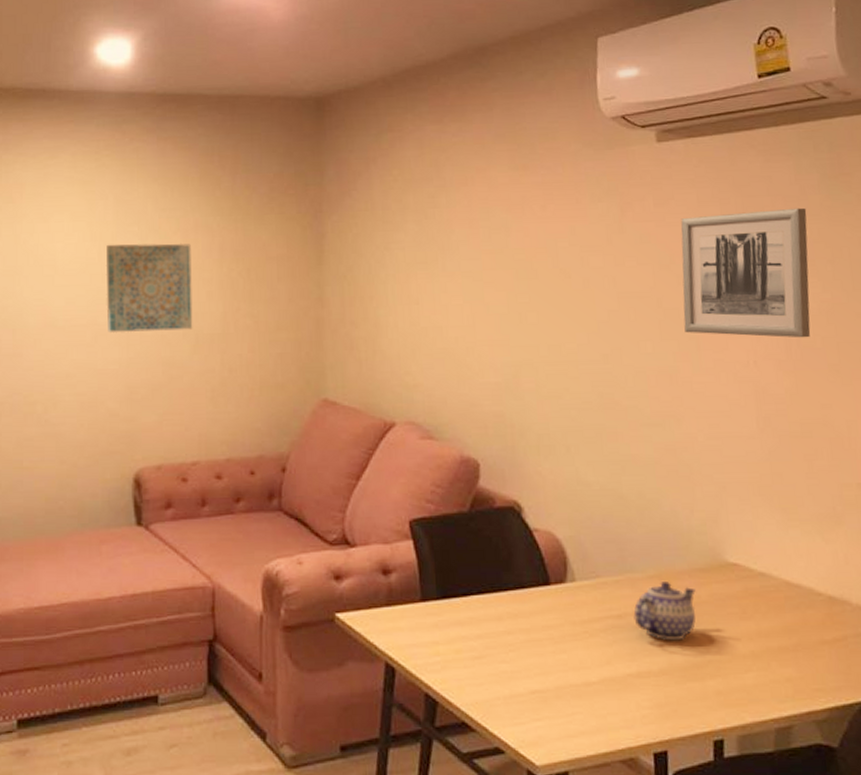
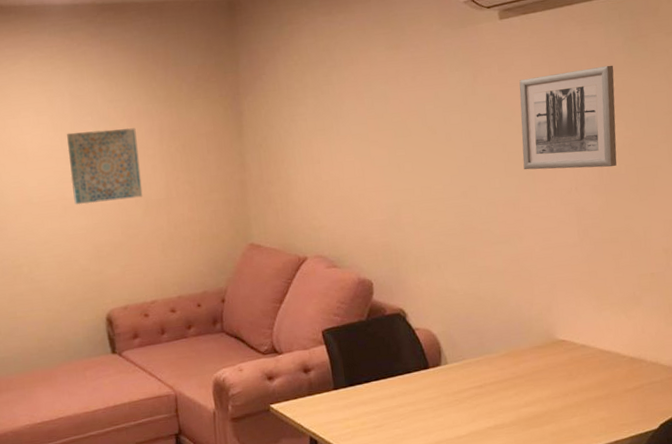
teapot: present [633,582,696,641] -> none [491,358,536,401]

